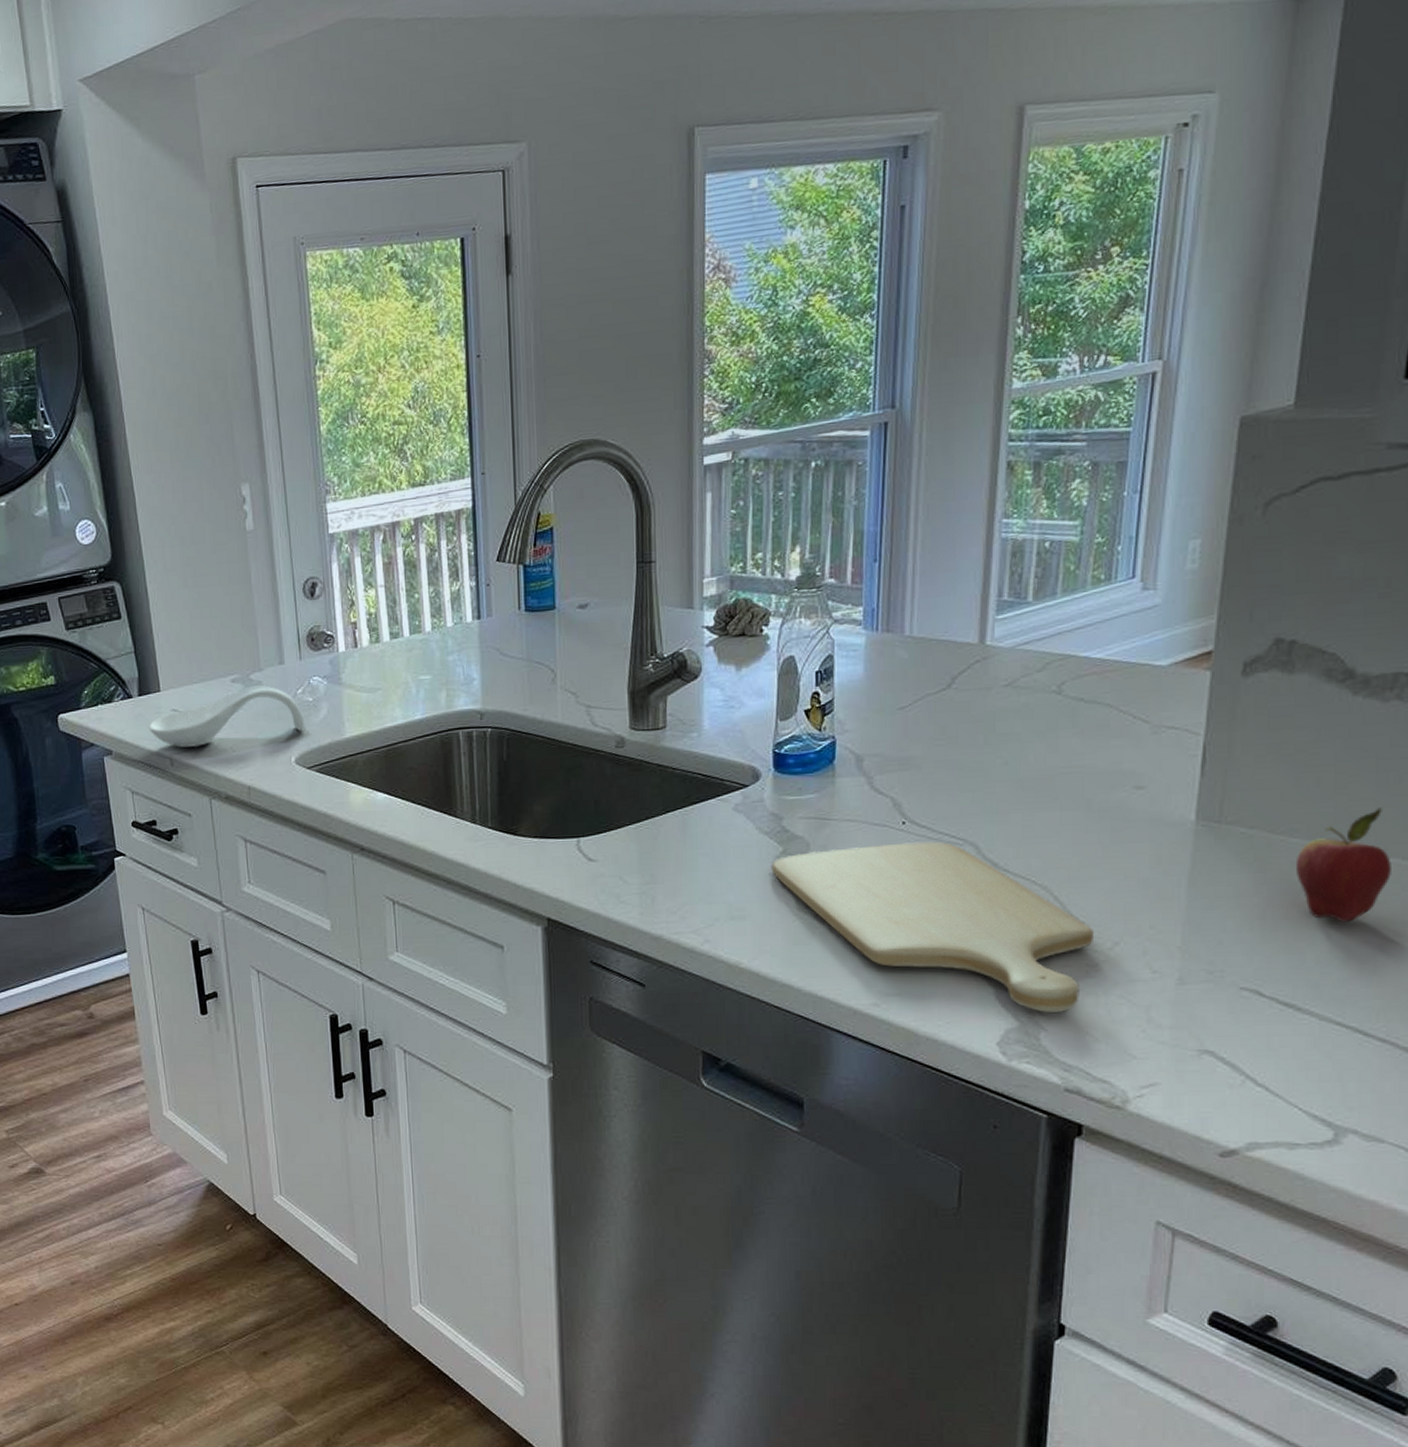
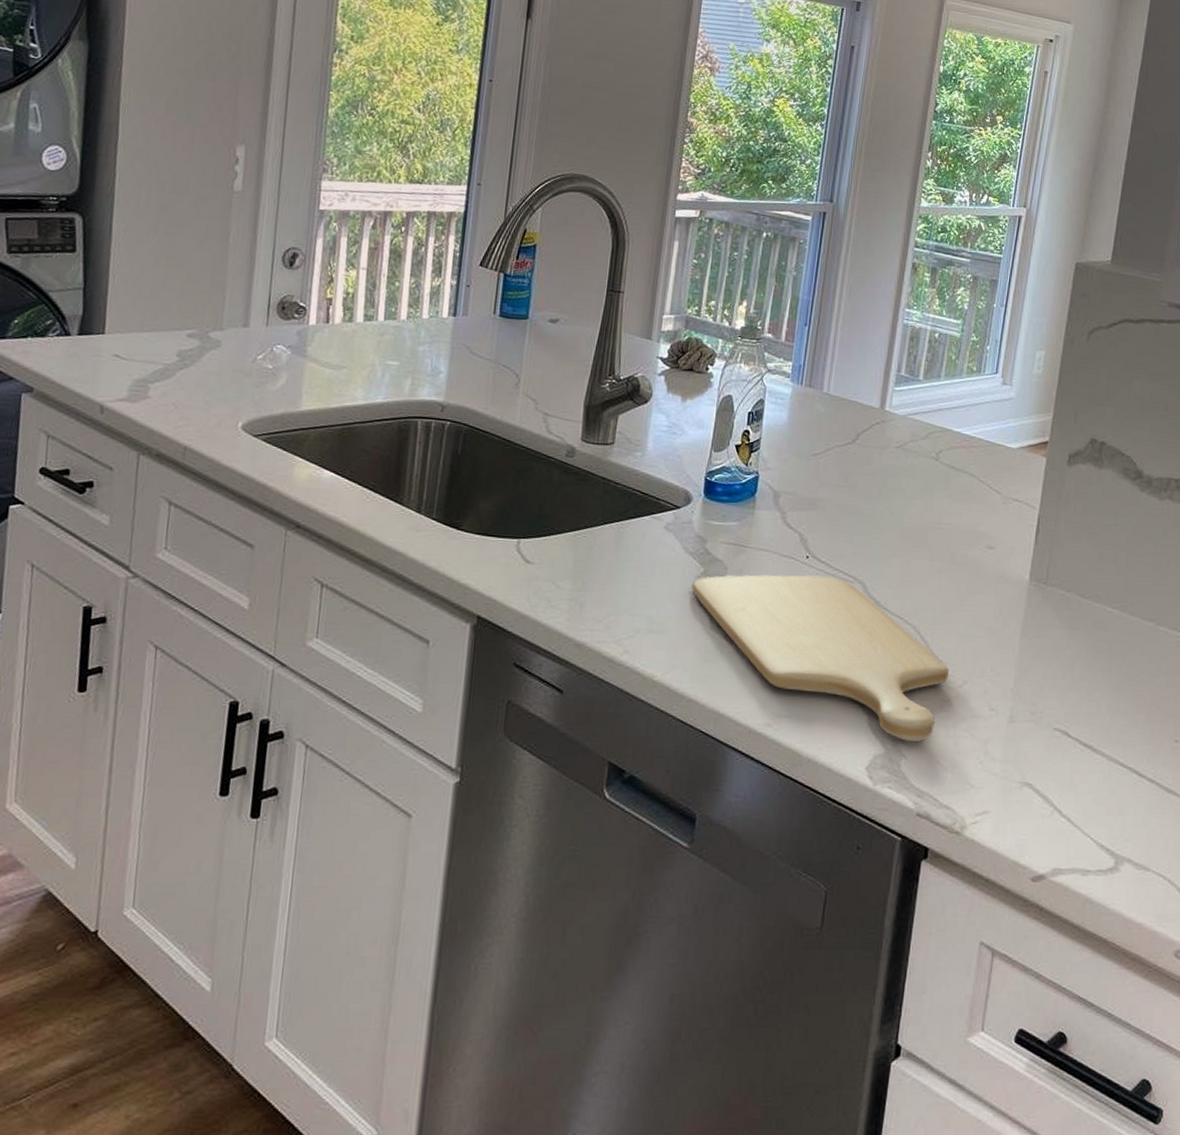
spoon rest: present [148,685,305,748] -> none [82,344,260,397]
fruit: present [1295,808,1391,923] -> none [1097,584,1161,678]

